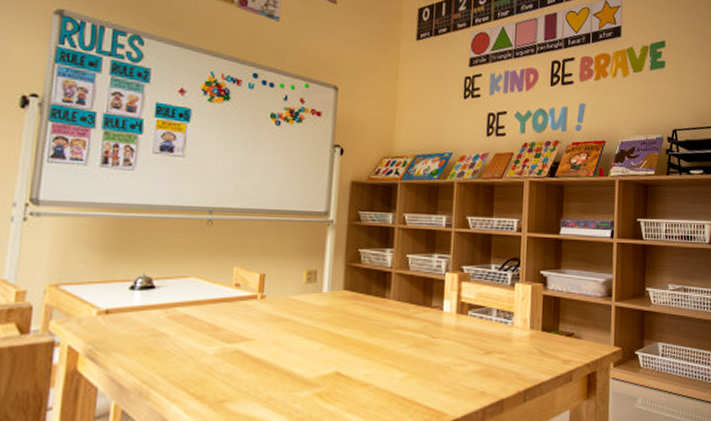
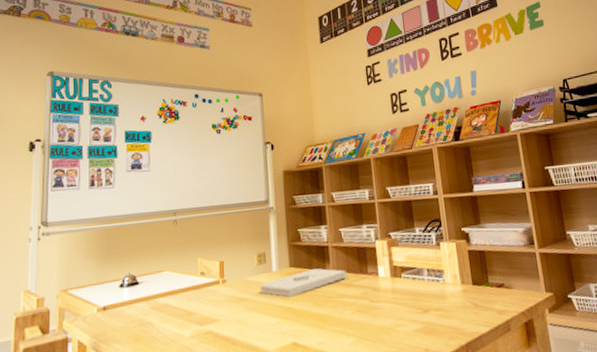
notepad: none [304,295,408,323] -> present [259,268,347,298]

